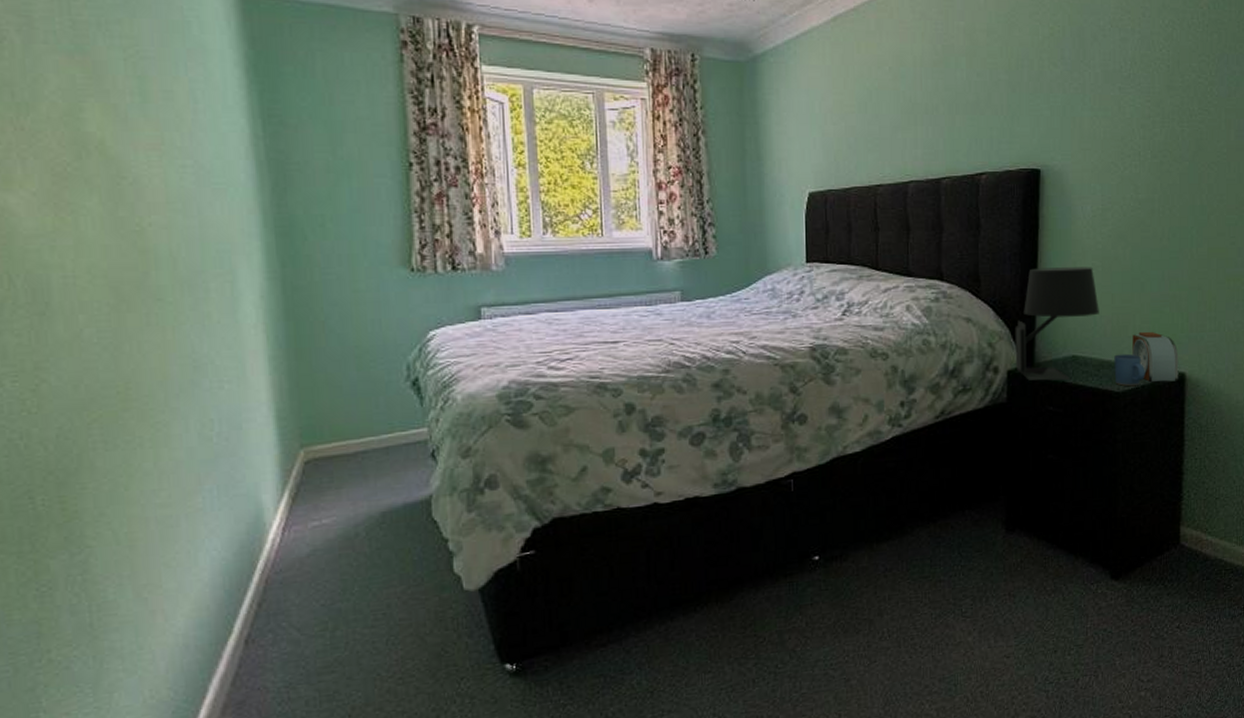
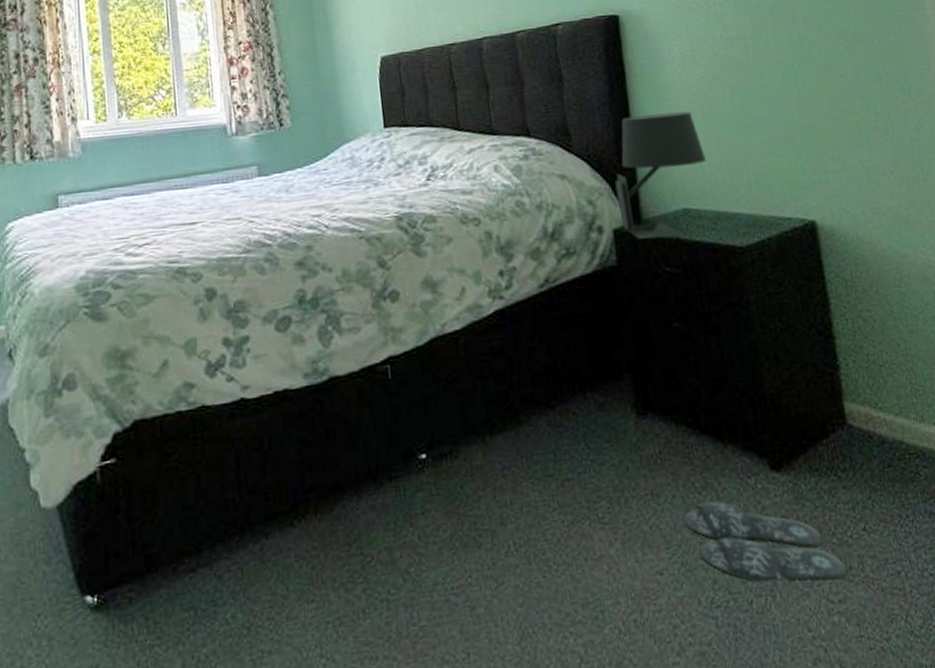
slippers: none [1033,601,1159,665] -> present [683,501,848,581]
mug: present [1114,353,1146,387] -> none [730,203,770,240]
alarm clock: present [1132,331,1179,382] -> none [747,176,809,233]

